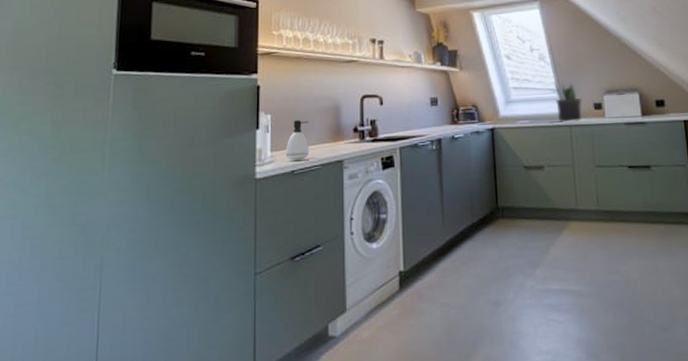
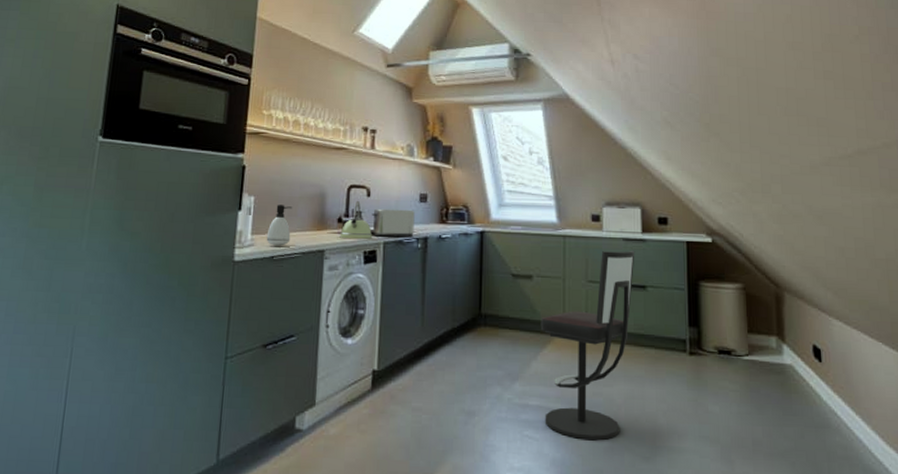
kettle: none [357,109,389,148] -> present [339,200,373,240]
toaster: none [386,114,428,143] -> present [371,208,415,238]
planter: present [554,81,582,123] -> none [552,188,579,233]
bar stool: none [555,133,639,318] -> present [540,250,635,441]

